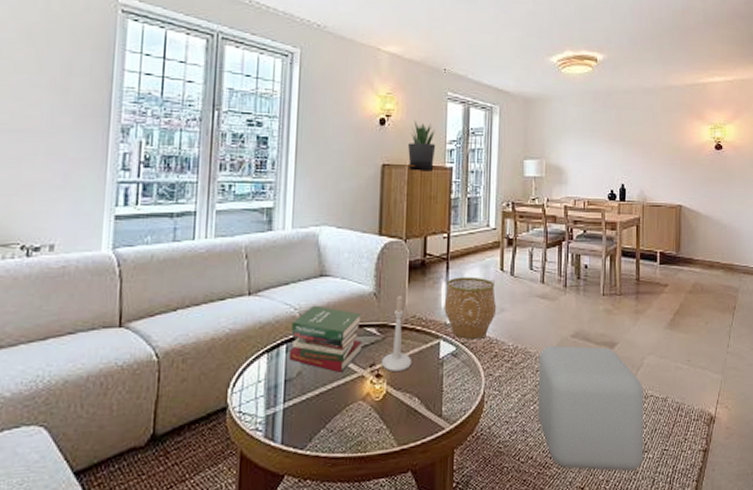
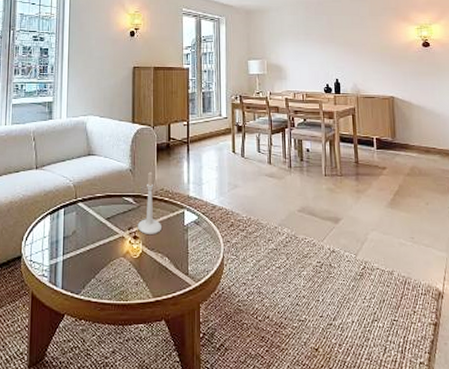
books: present [289,305,363,372] -> none [66,178,122,233]
planter: present [408,119,436,172] -> none [153,31,175,72]
basket: present [444,277,497,339] -> none [187,157,231,210]
cube: present [537,346,643,472] -> none [269,219,373,337]

